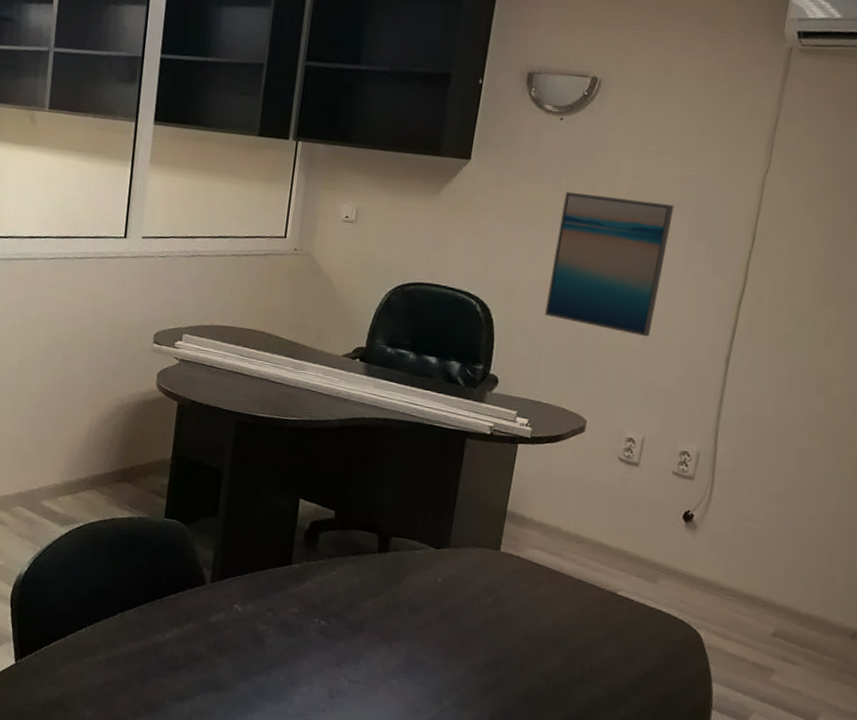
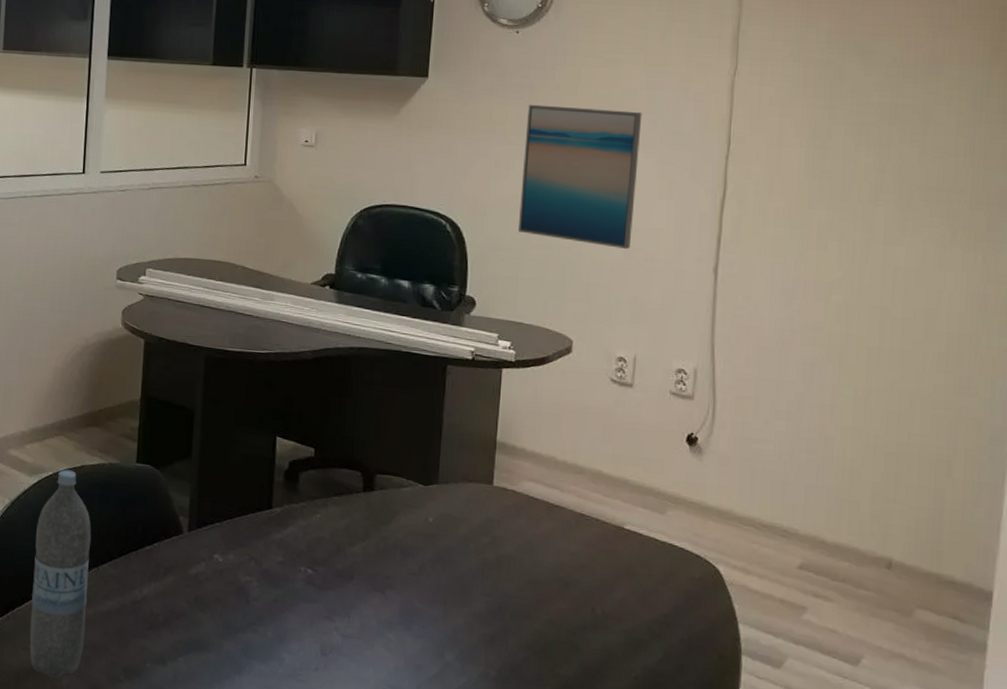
water bottle: none [56,521,119,711] -> present [29,469,91,679]

